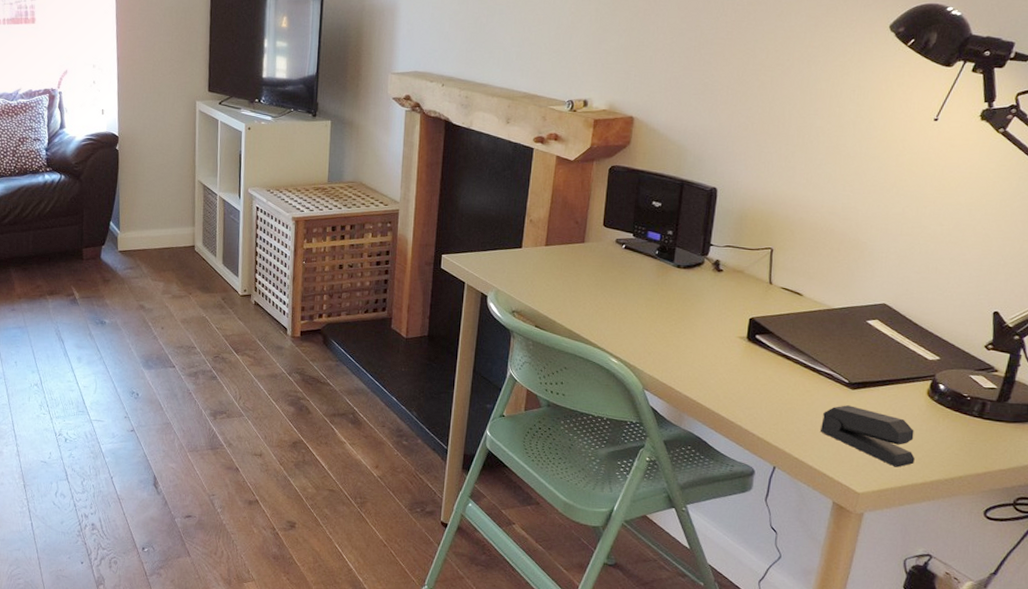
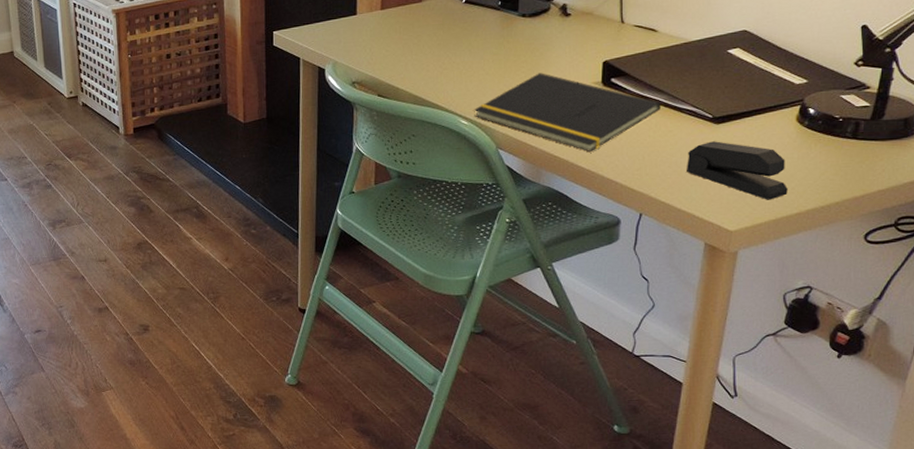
notepad: none [624,322,801,402] -> present [474,73,661,152]

